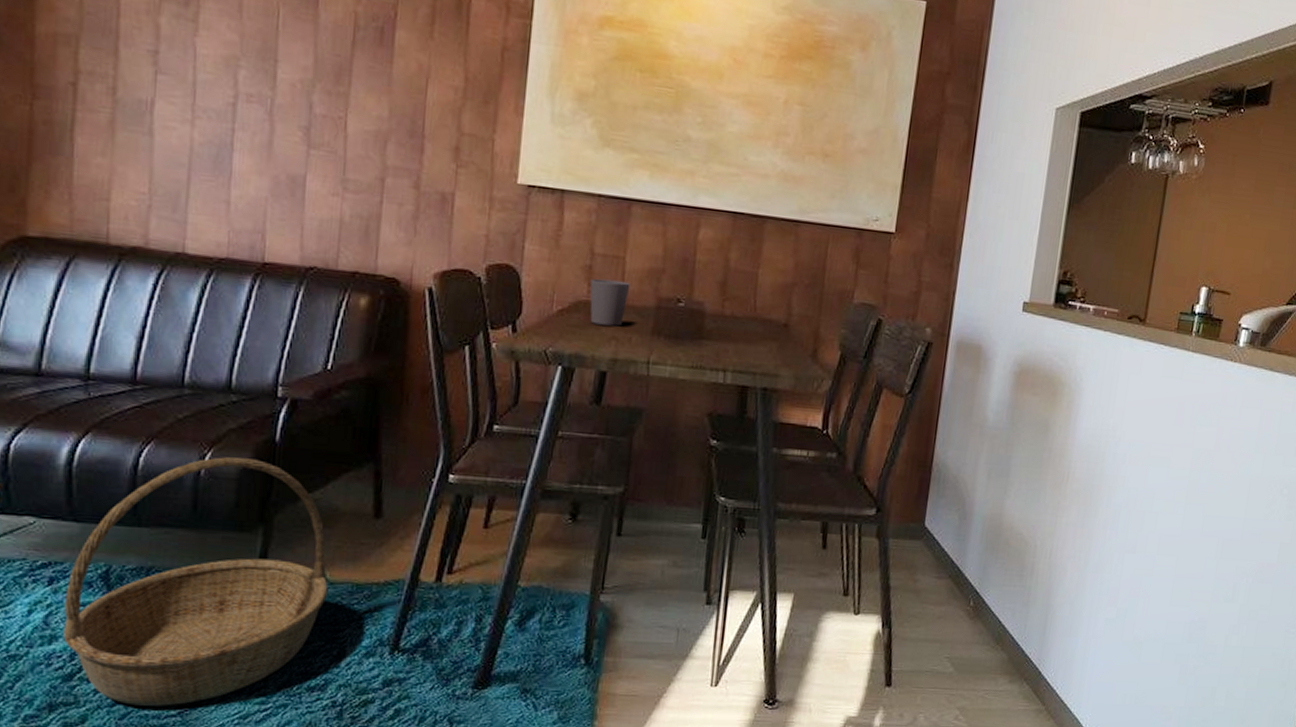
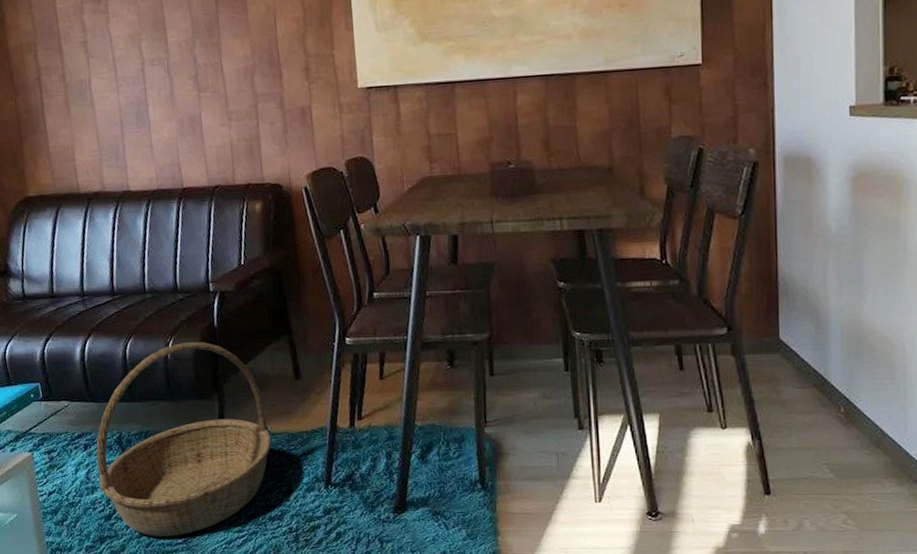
dixie cup: present [589,278,631,327] -> none [431,154,465,196]

